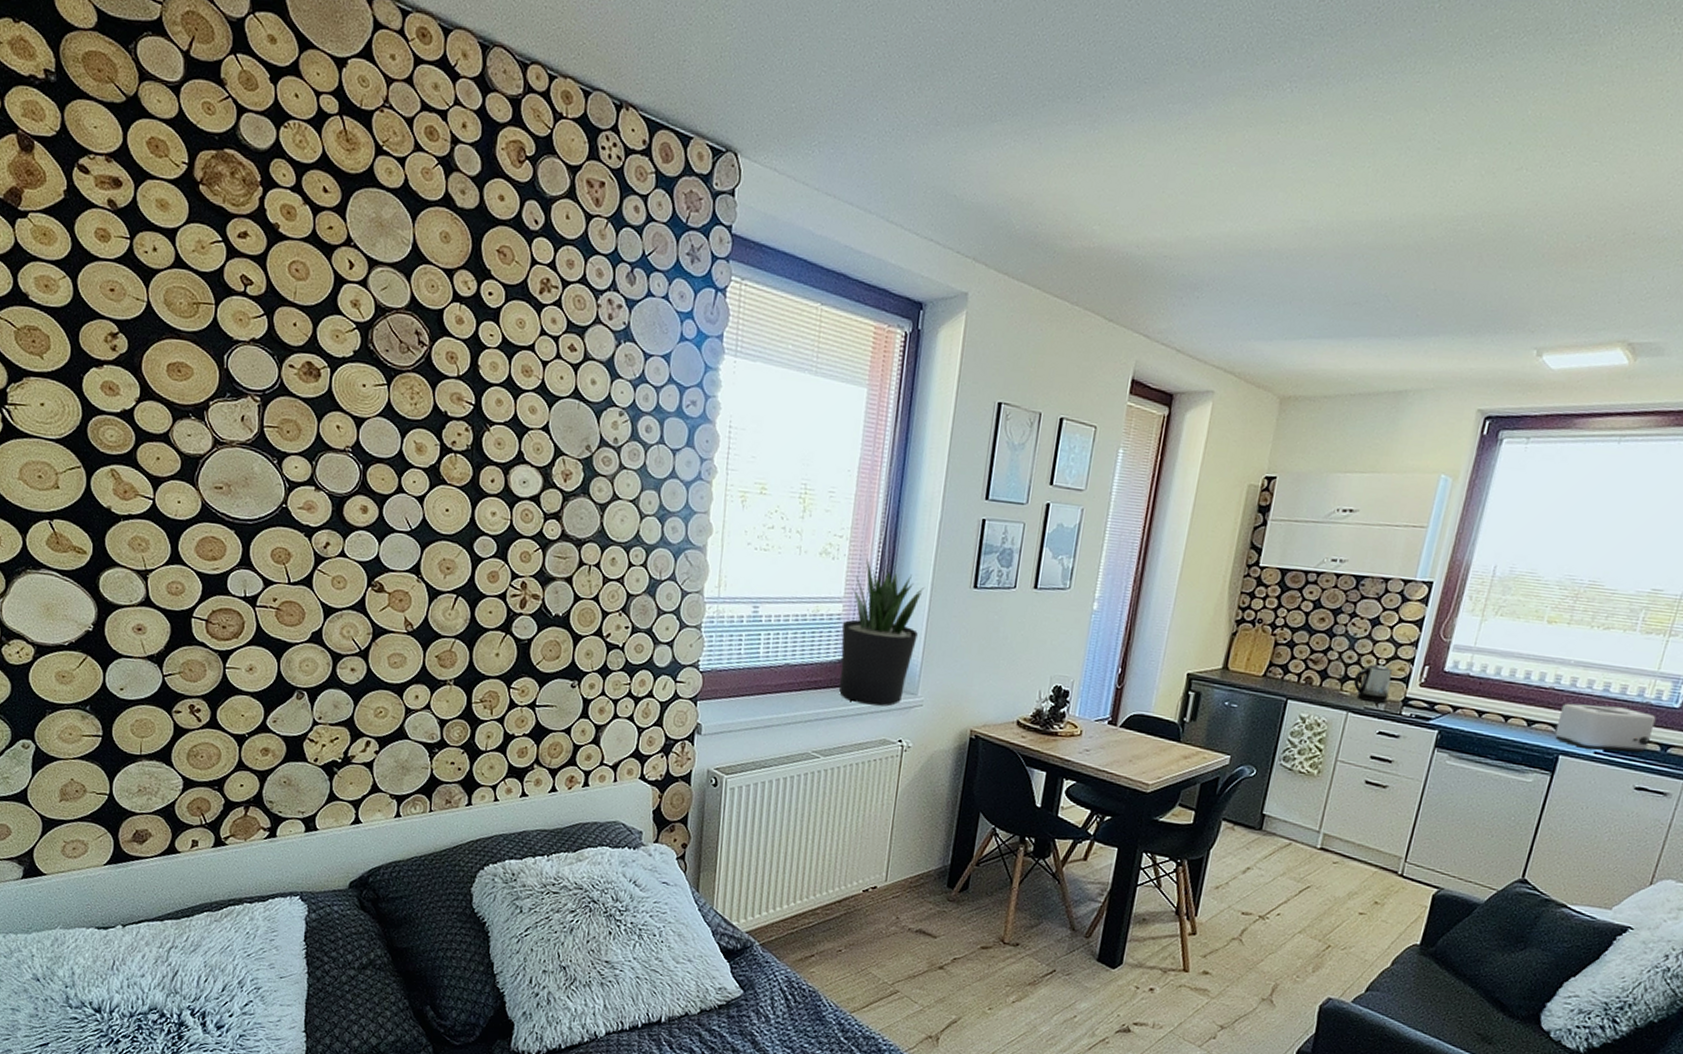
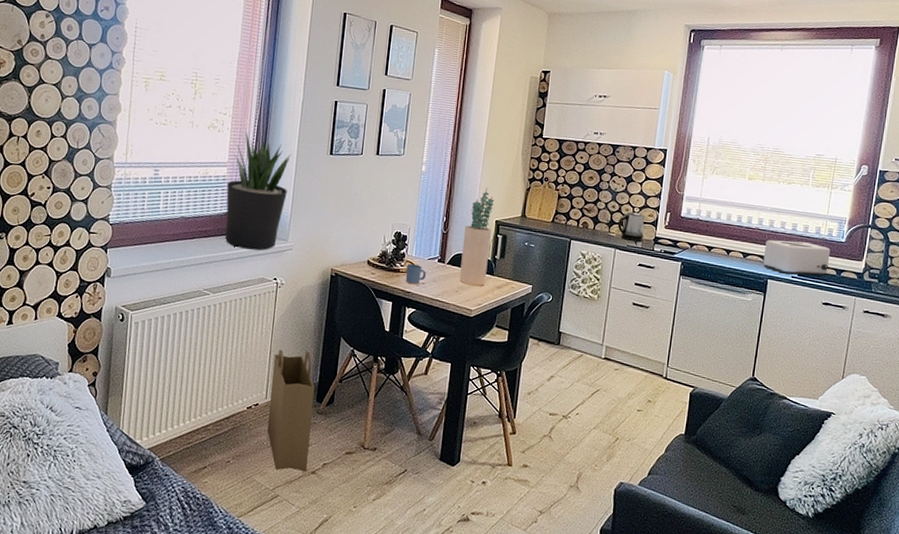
shopping bag: none [886,824,946,967] -> present [267,349,315,472]
mug: none [1064,726,1092,752] -> present [405,264,426,285]
vase: none [1134,631,1187,756] -> present [459,187,494,287]

